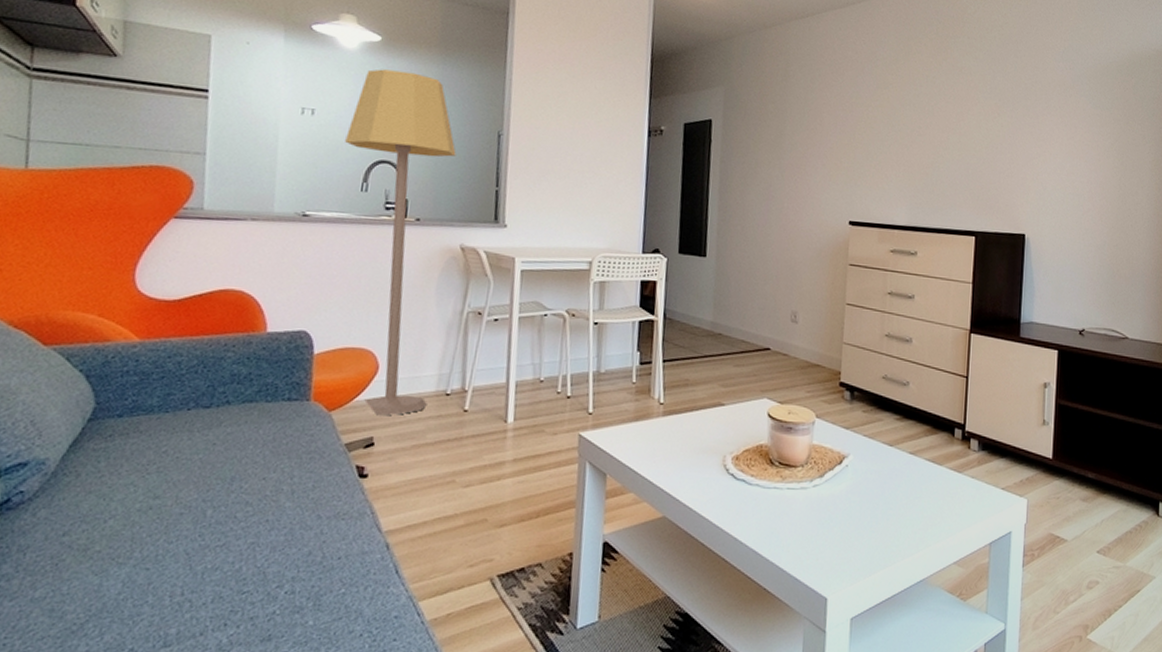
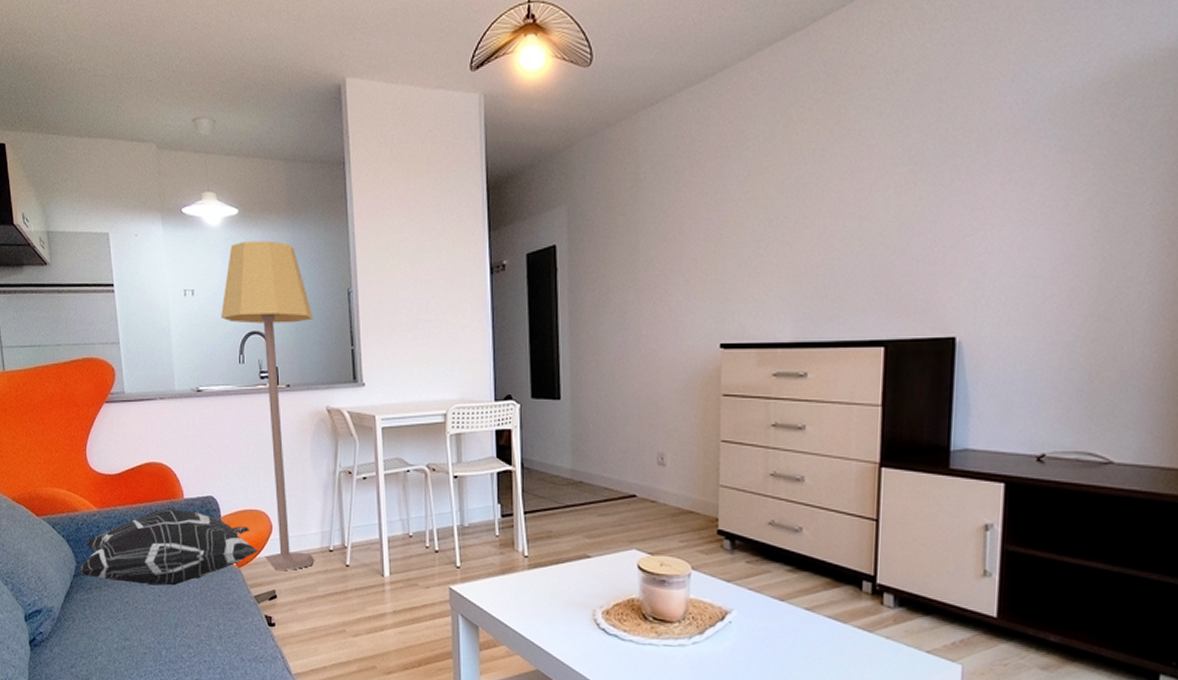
decorative pillow: none [92,342,358,432] -> present [75,508,259,586]

